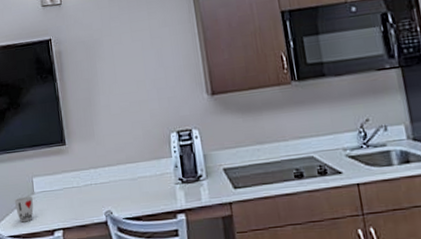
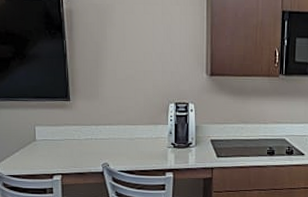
cup: present [14,196,34,223] -> none [15,142,34,165]

